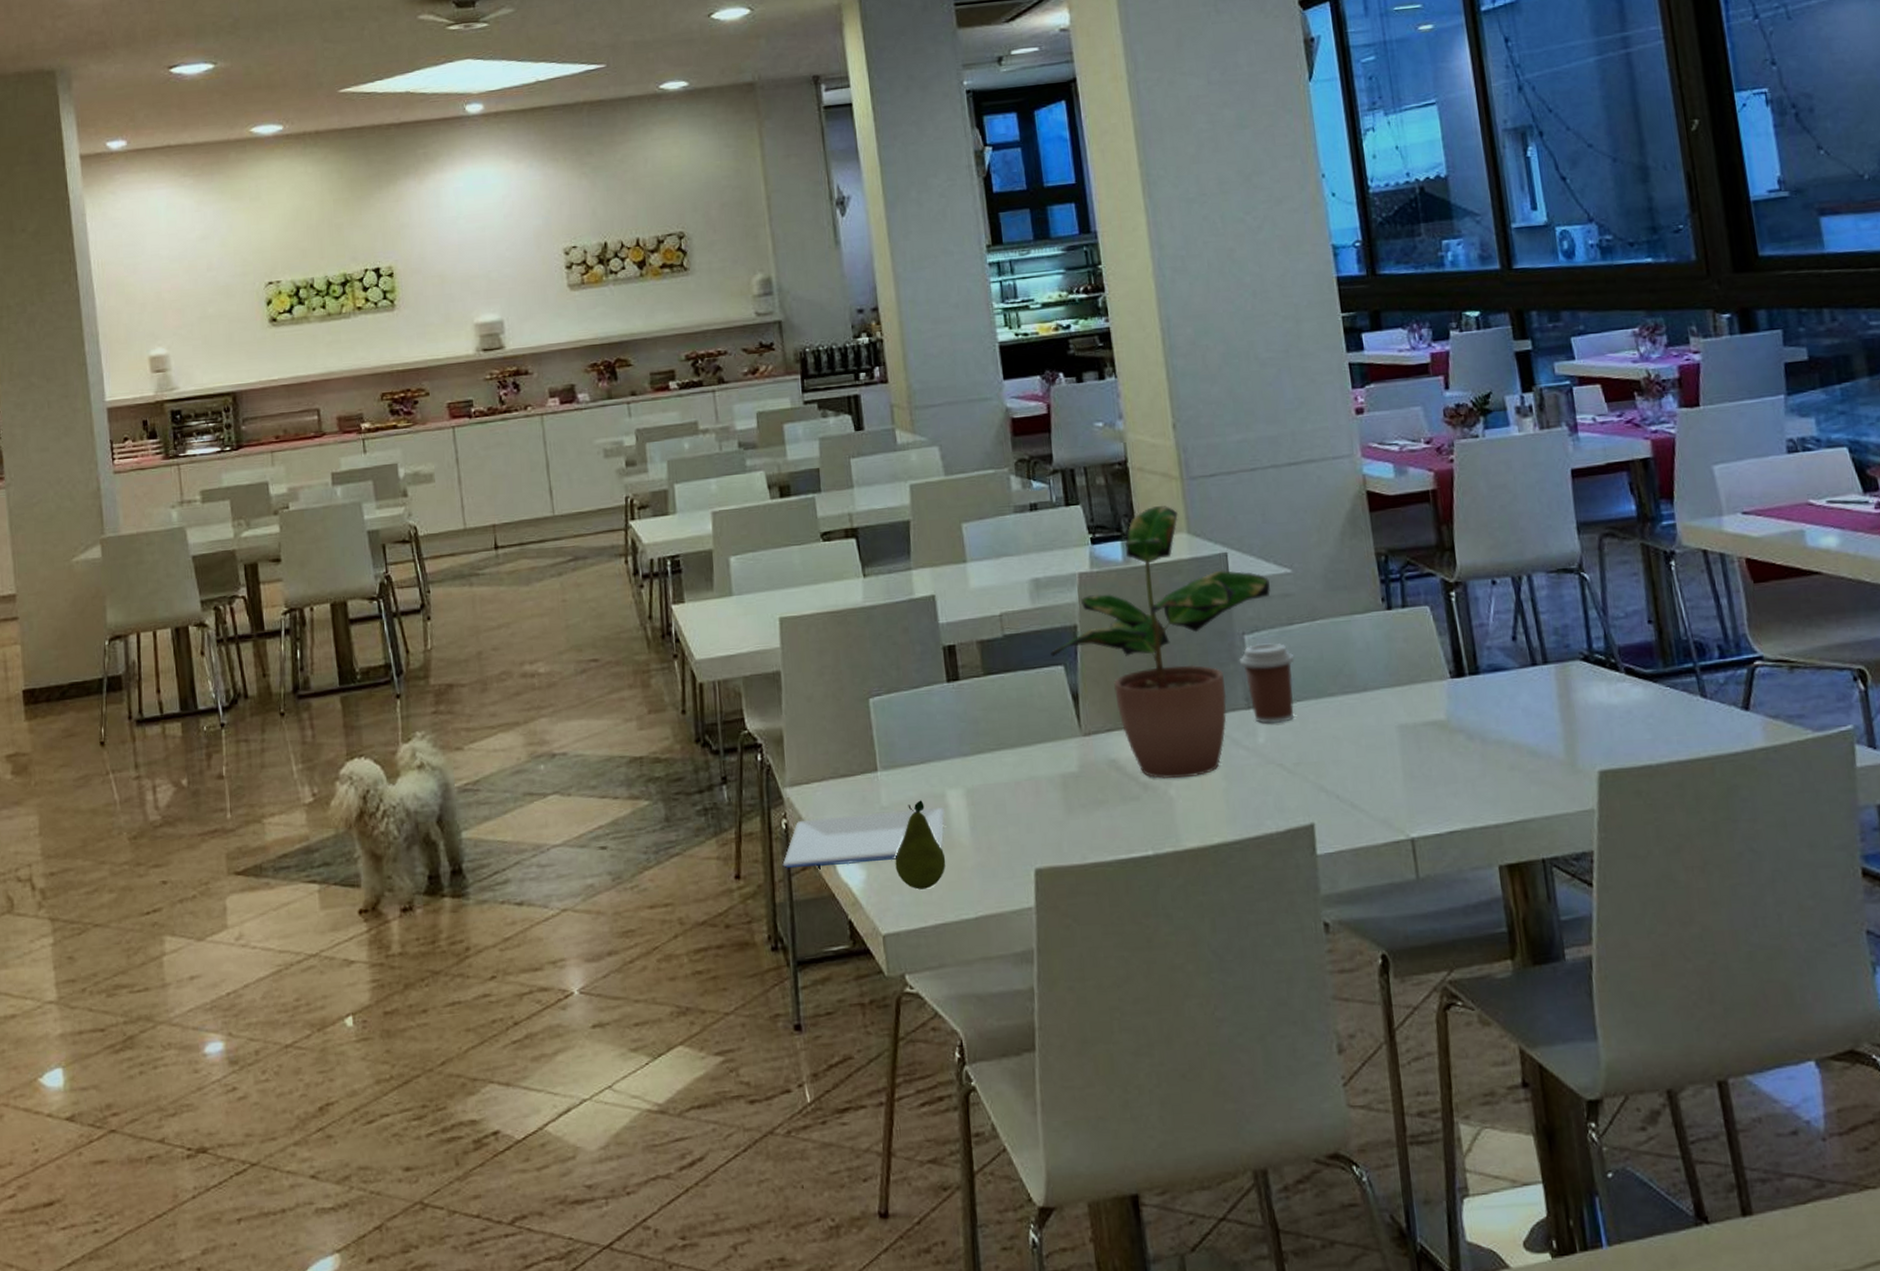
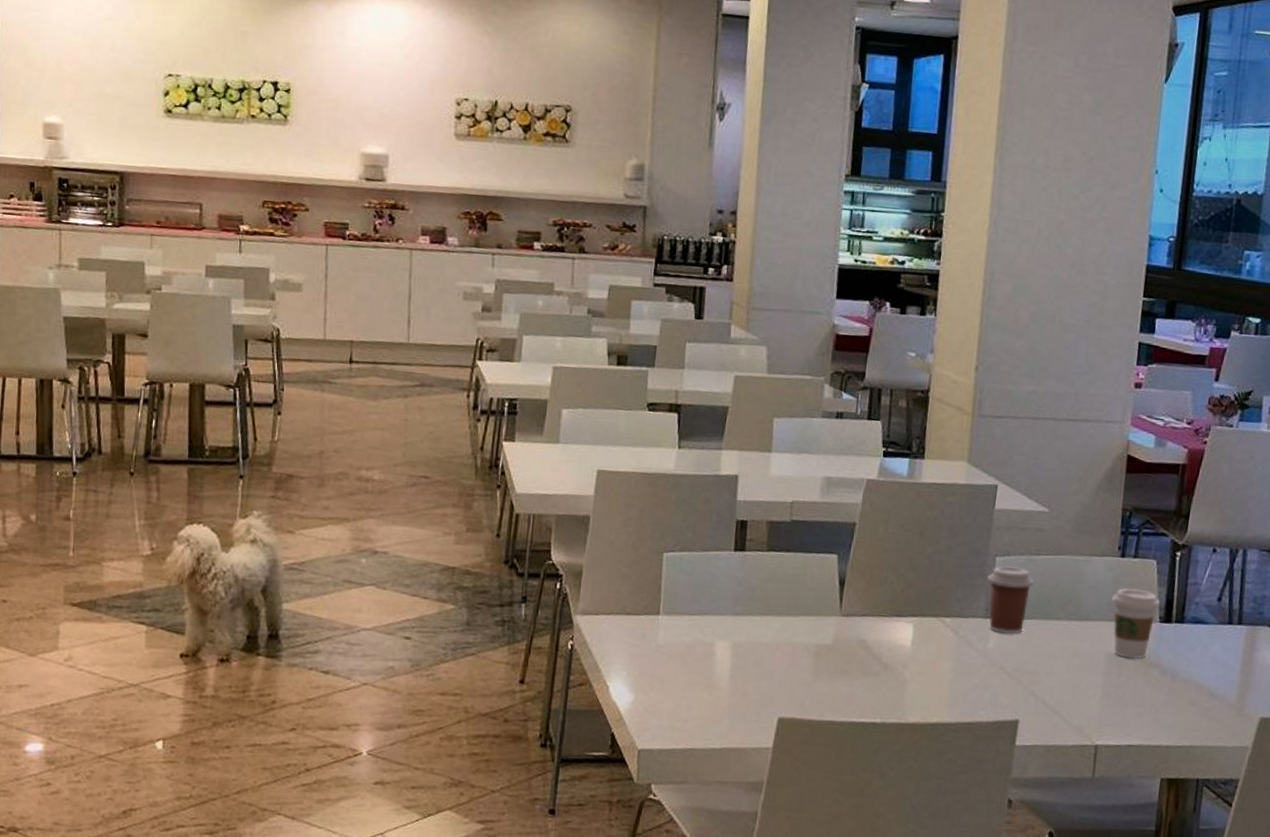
plate: present [782,807,945,869] -> none [563,644,711,691]
fruit: present [895,800,946,890] -> none [660,645,704,719]
potted plant: present [1050,506,1270,779] -> none [828,434,1028,666]
coffee cup: none [1387,642,1447,727] -> present [1110,588,1160,659]

